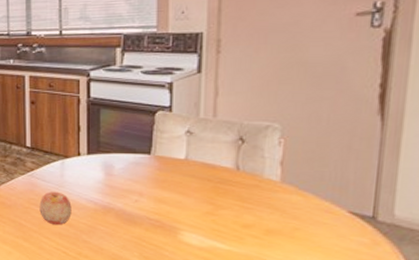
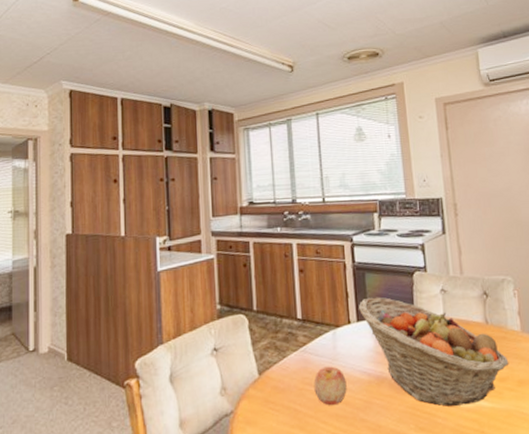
fruit basket: none [89,133,259,244] -> present [358,297,509,407]

